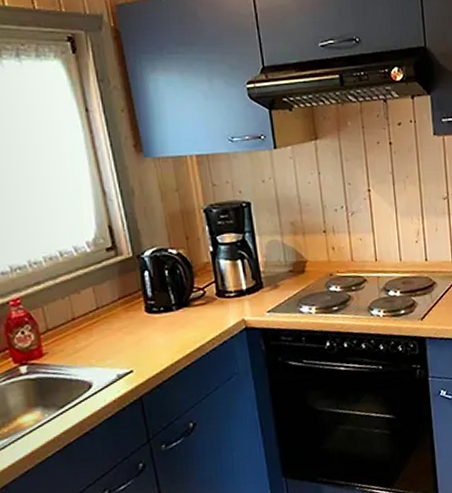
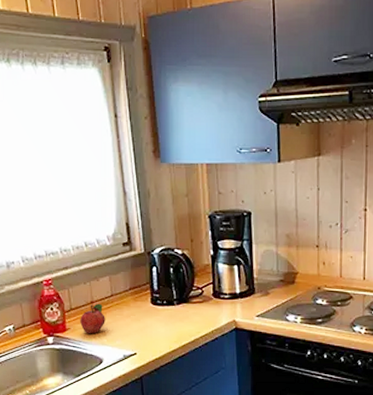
fruit: none [60,319,92,357] -> present [80,303,105,334]

